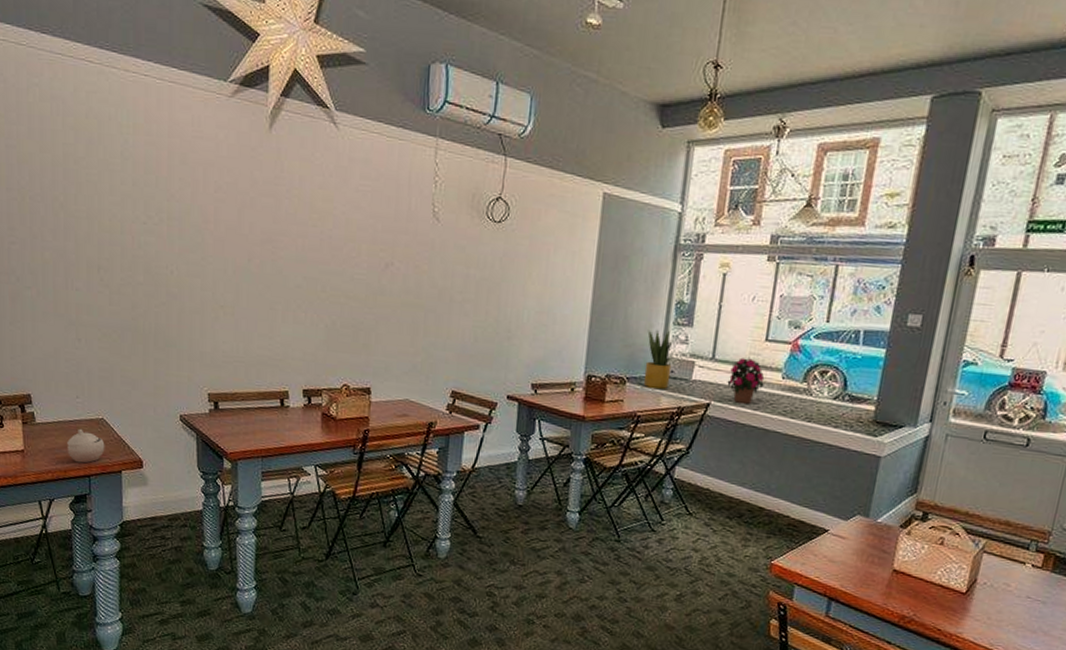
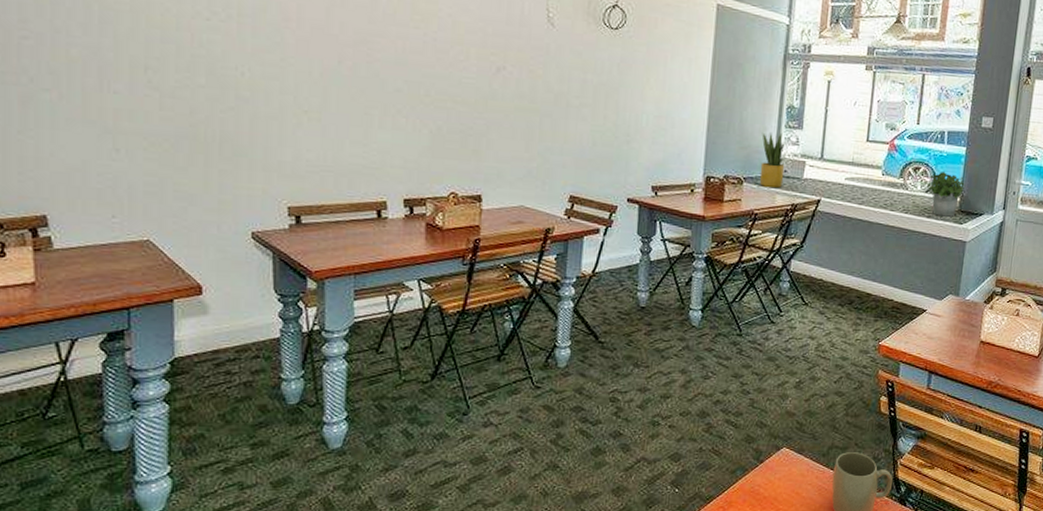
sugar bowl: present [67,428,105,464] -> none [98,253,151,294]
potted flower: present [727,357,765,405] -> none [835,157,867,200]
potted plant: none [836,376,882,428] -> present [927,172,965,217]

